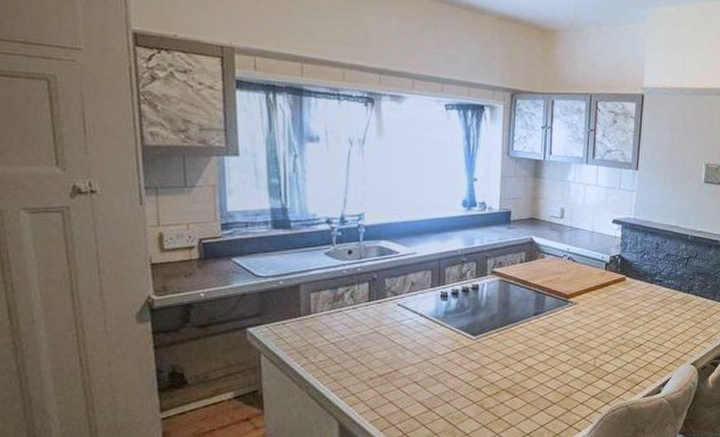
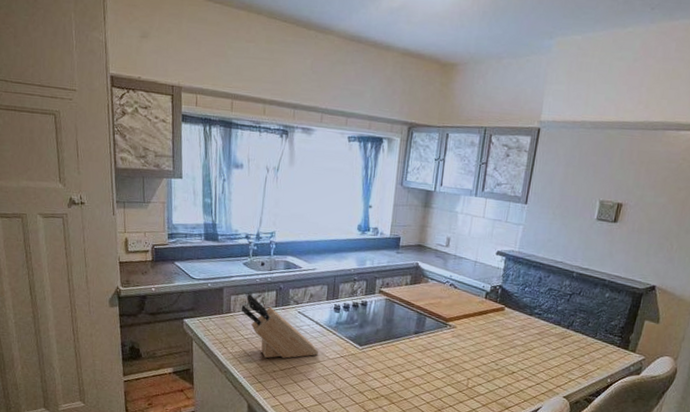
knife block: none [324,288,426,365] -> present [241,293,319,359]

